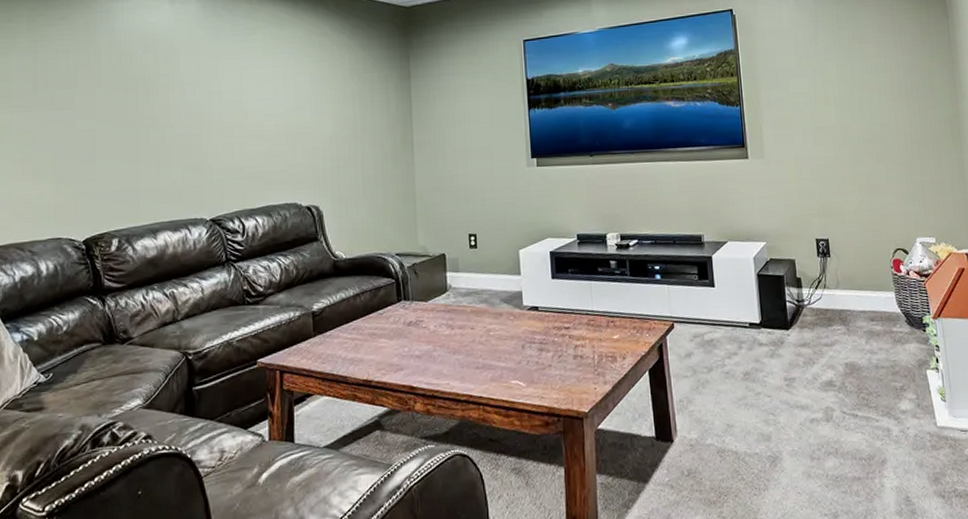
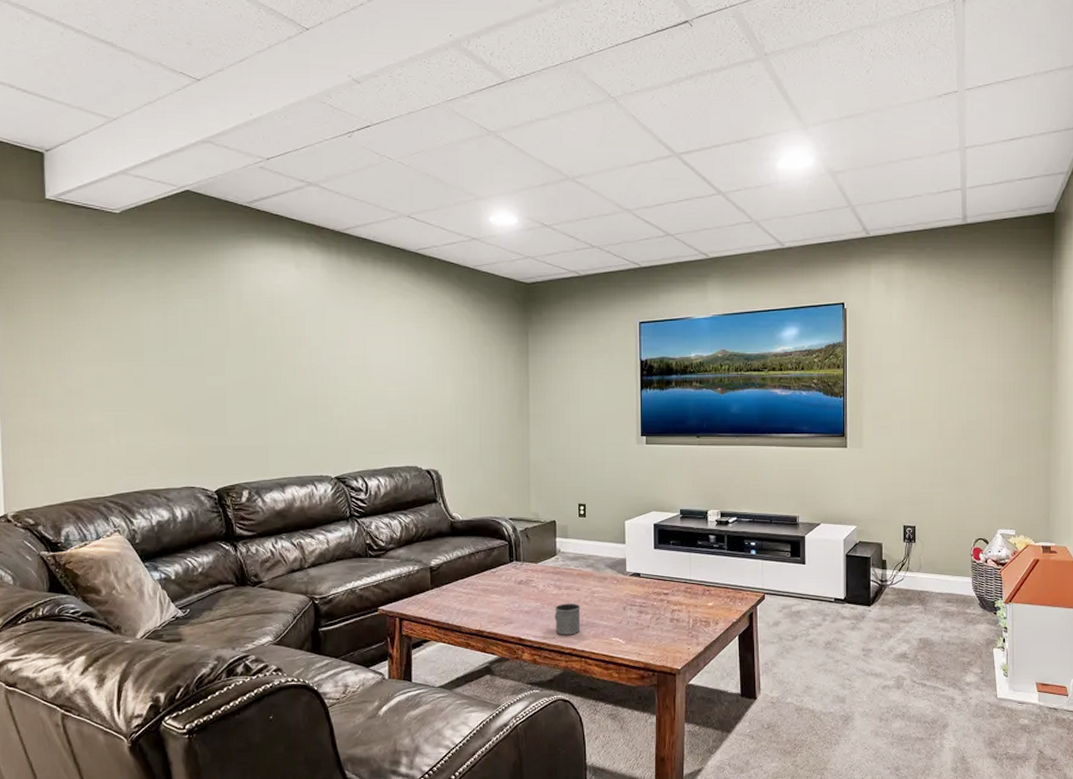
mug: none [447,343,477,381] -> present [554,603,581,635]

